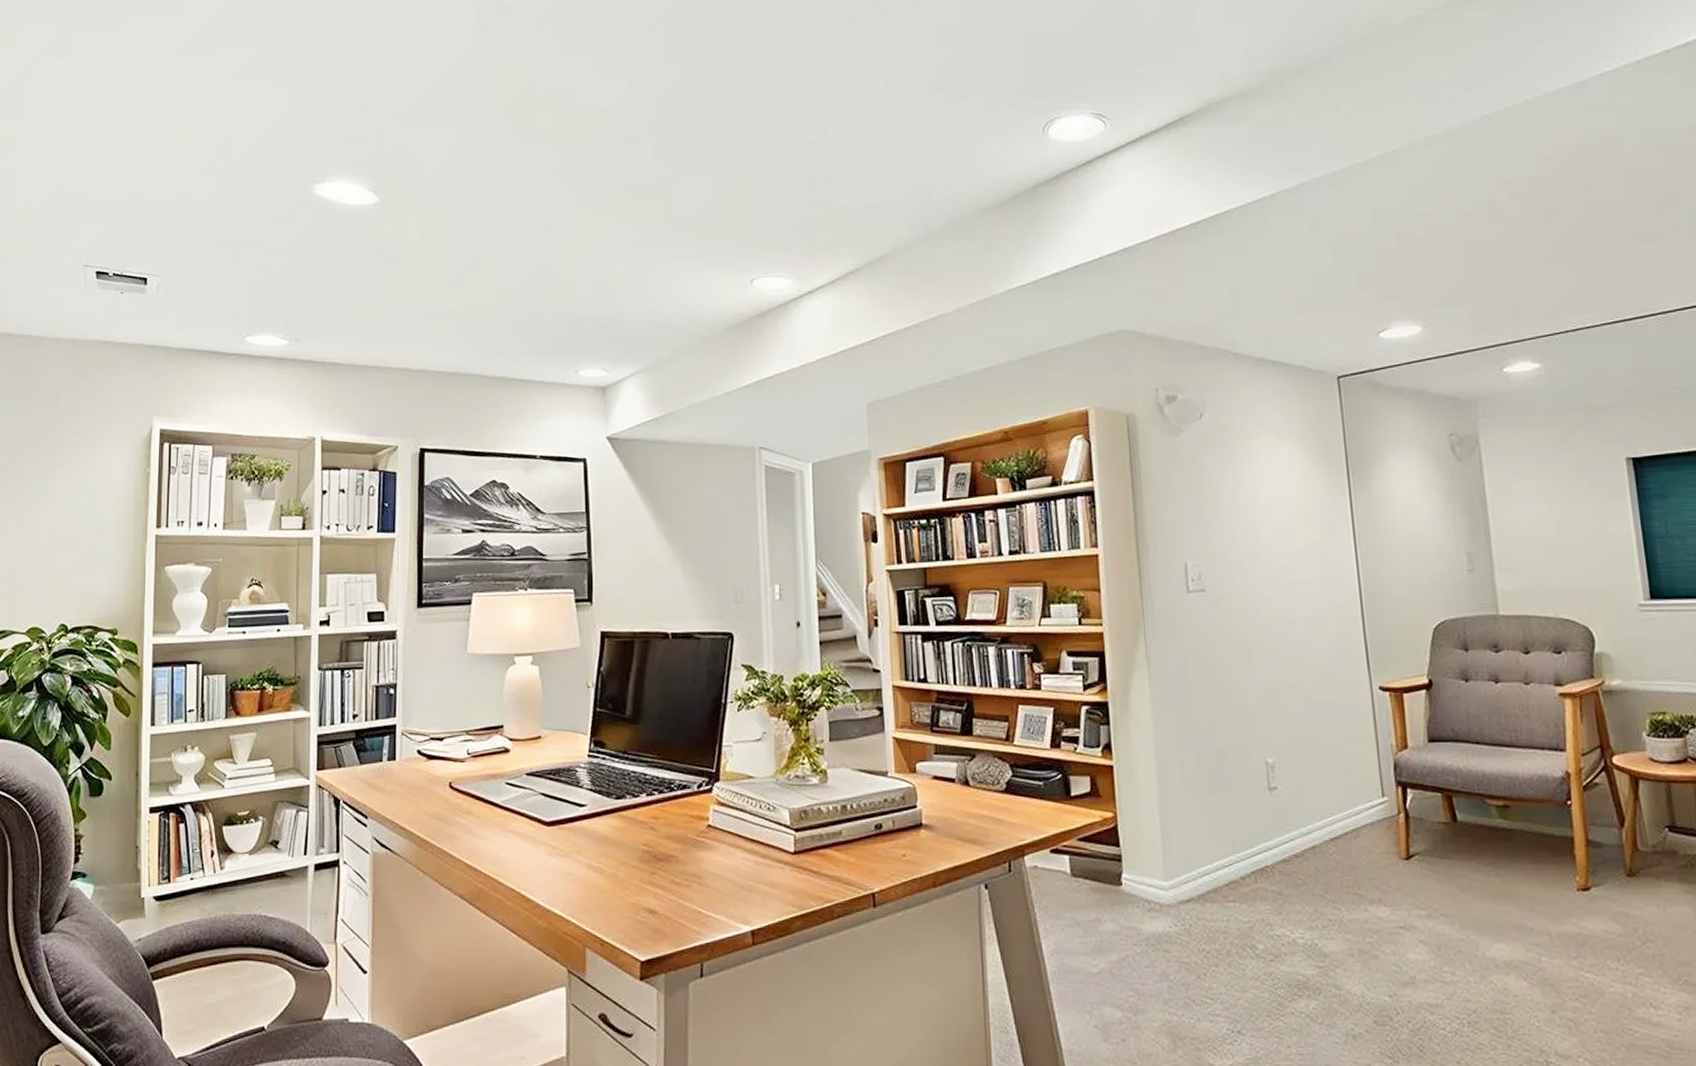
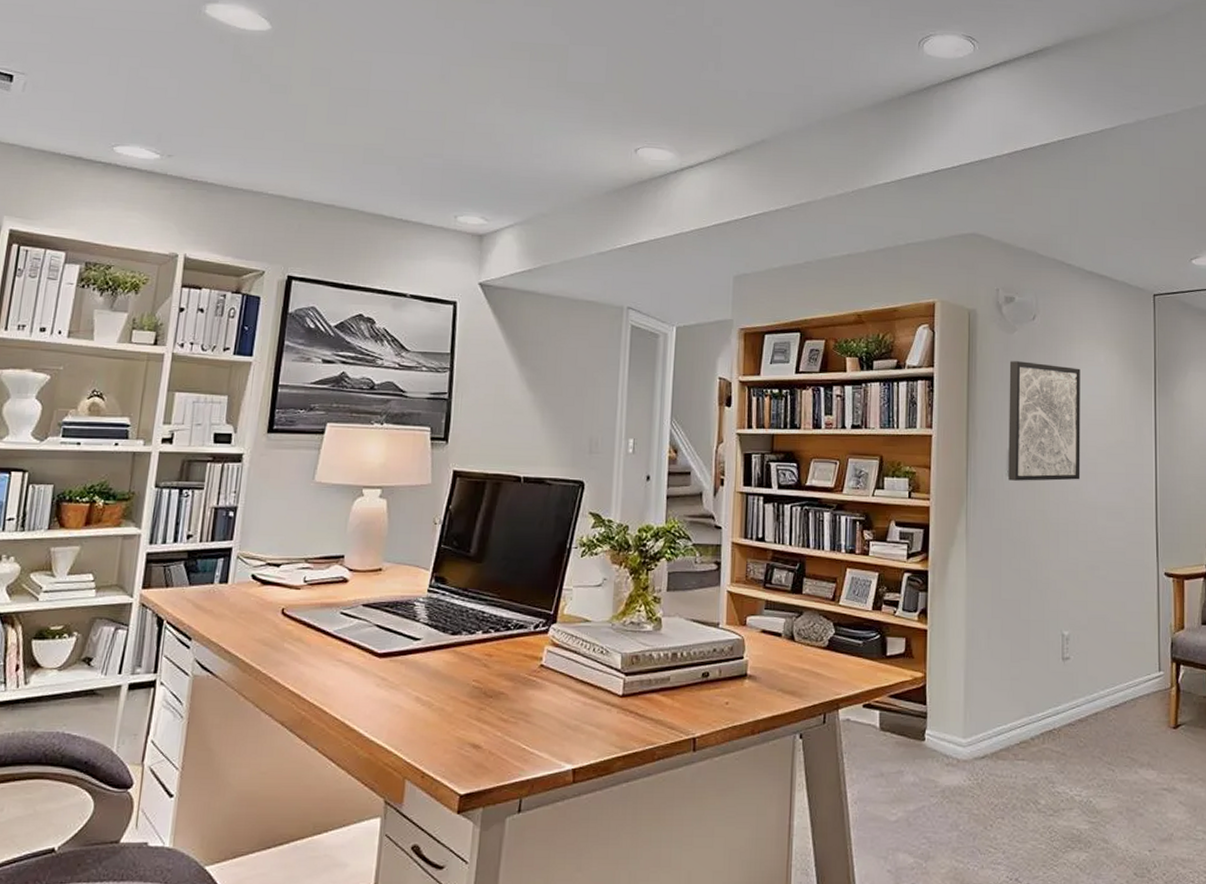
wall art: none [1178,465,1271,598] -> present [1008,361,1081,481]

